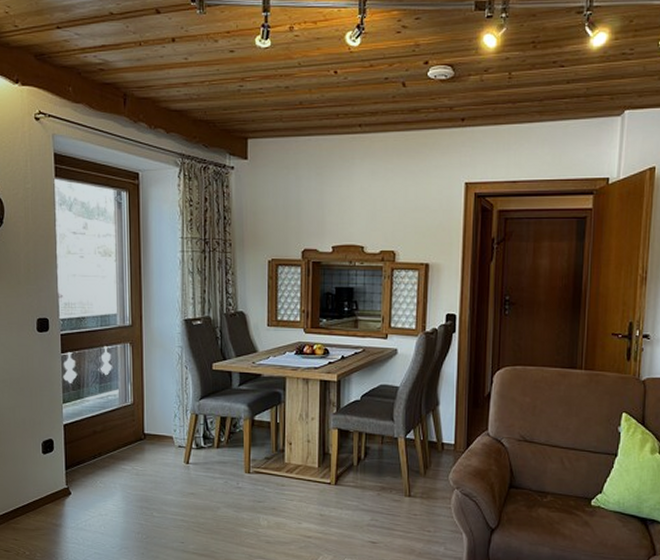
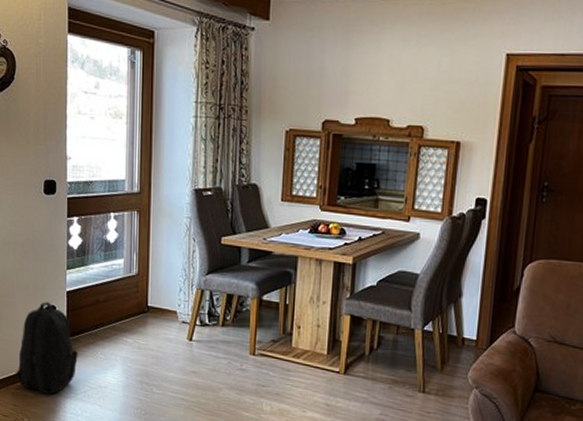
backpack: none [15,436,78,526] -> present [16,302,78,394]

